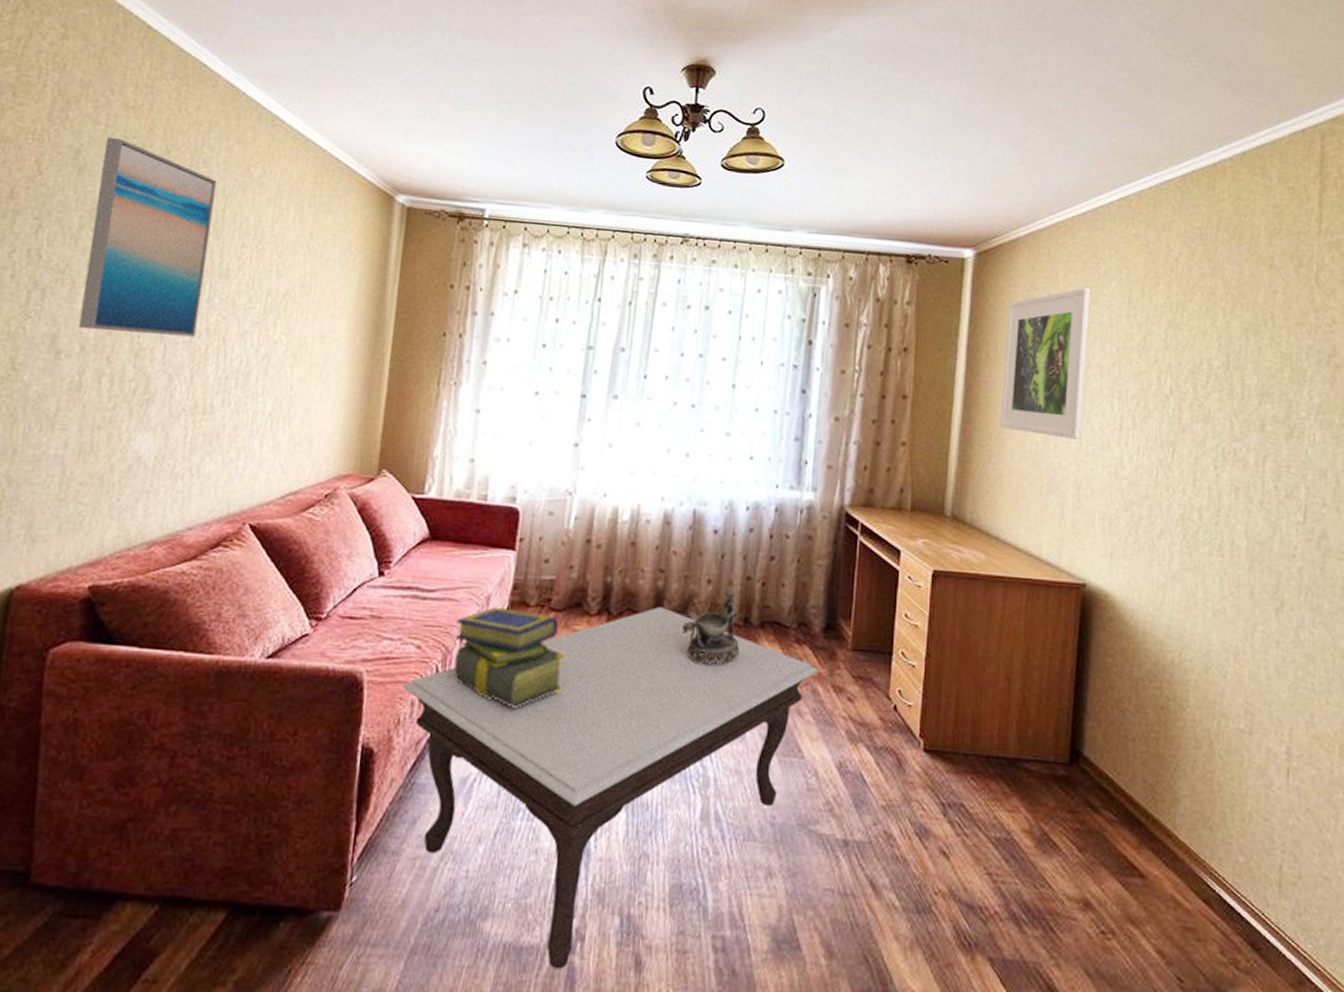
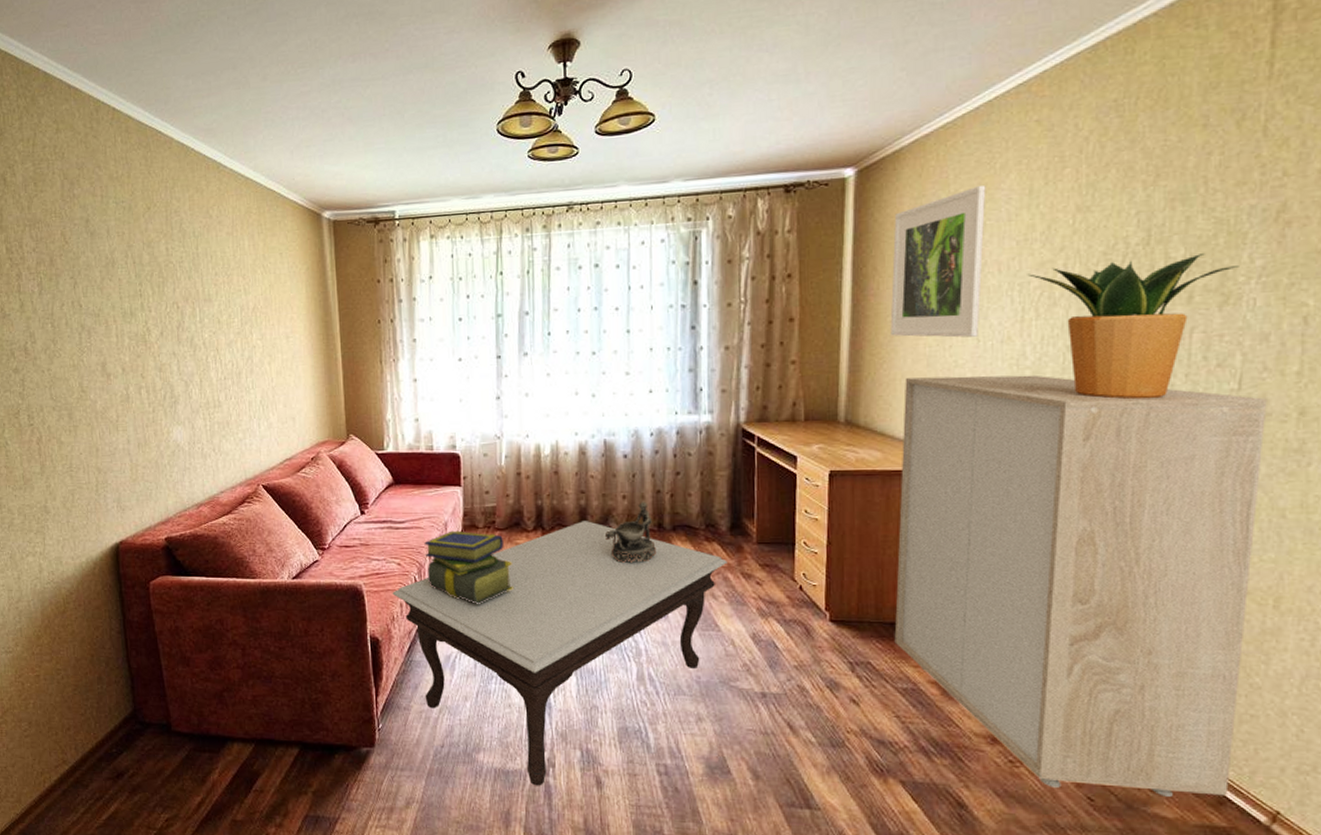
wall art: present [78,136,217,337] -> none [104,204,197,355]
storage cabinet: none [989,475,1327,976] -> present [894,374,1267,797]
potted plant: none [1125,379,1301,524] -> present [1027,252,1239,400]

